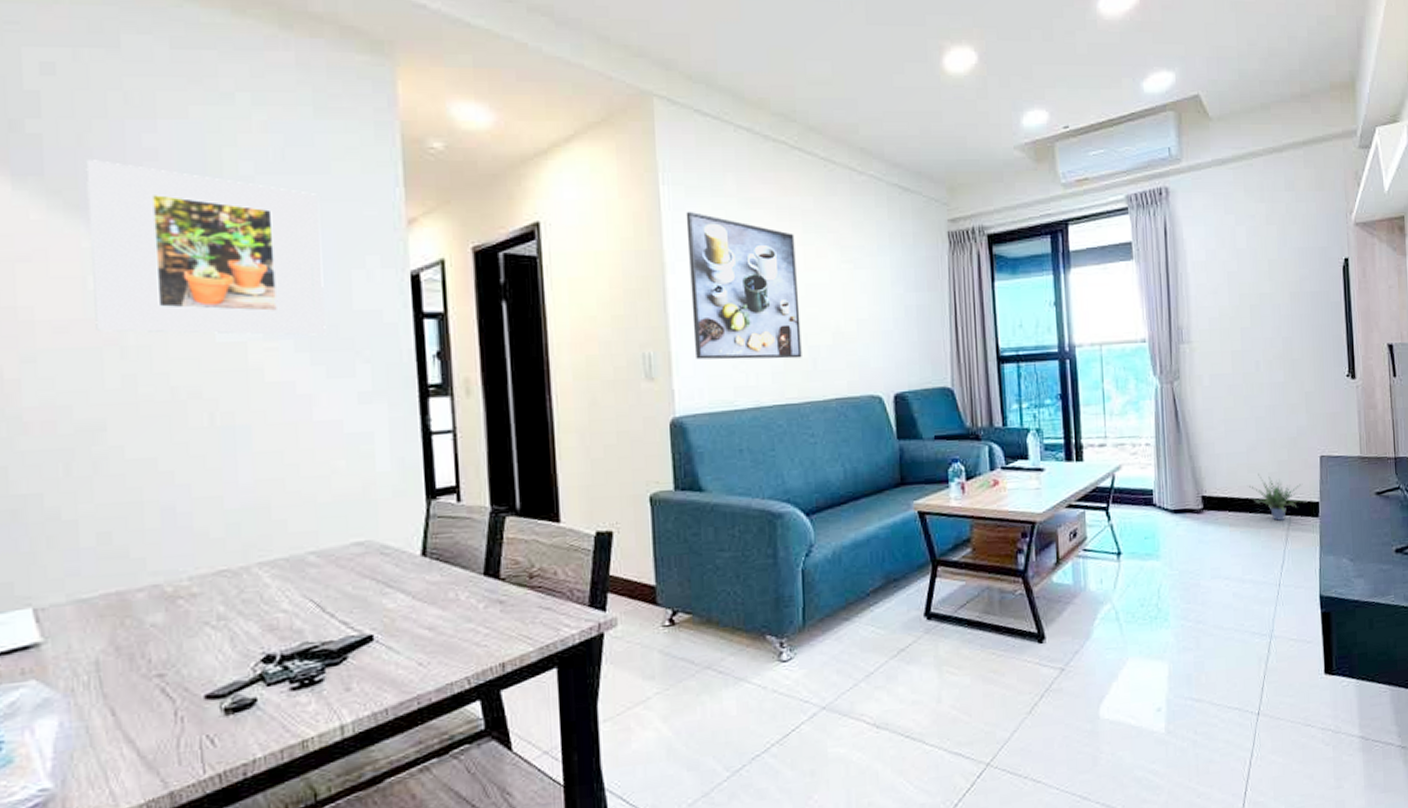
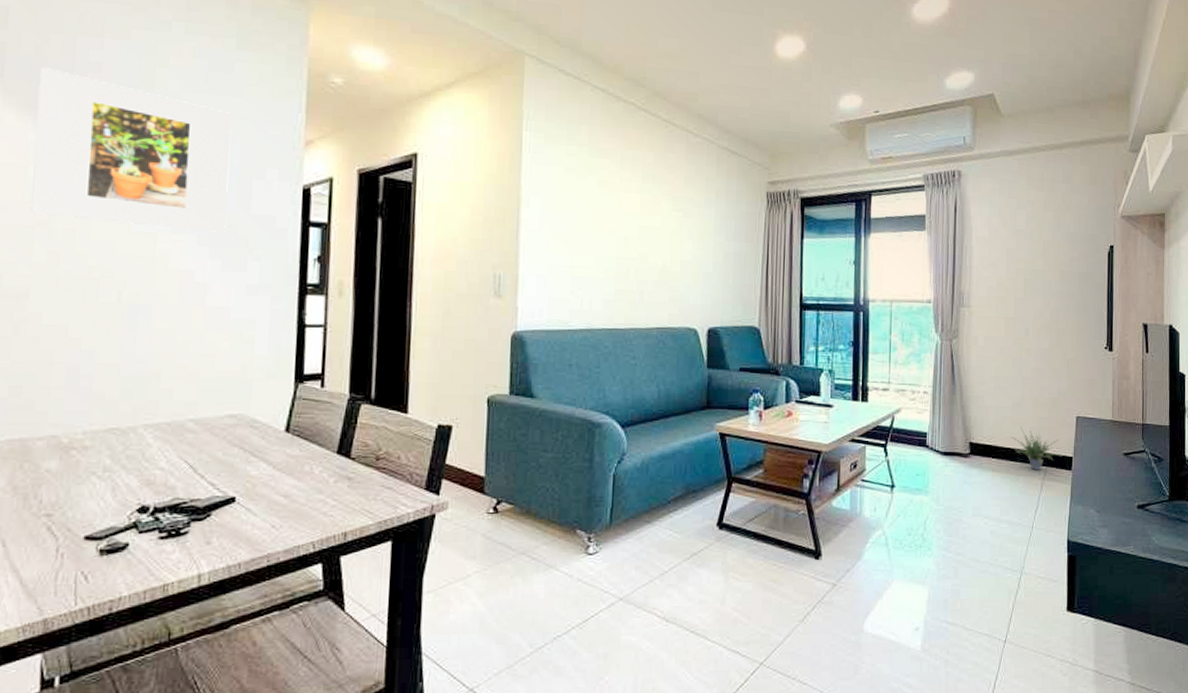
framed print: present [686,212,802,360] -> none [539,156,634,290]

